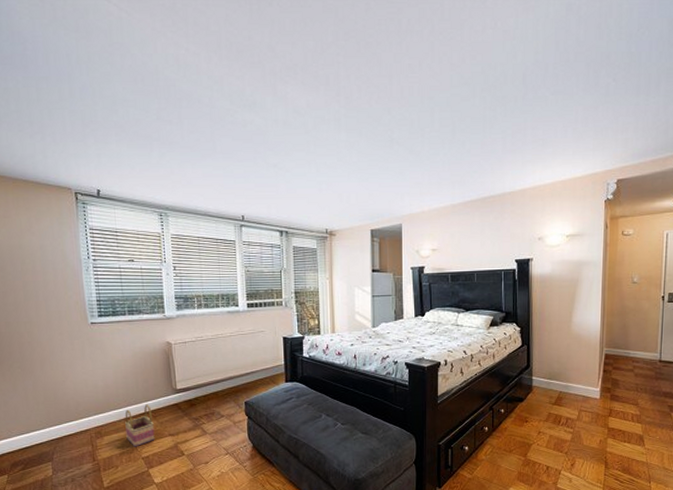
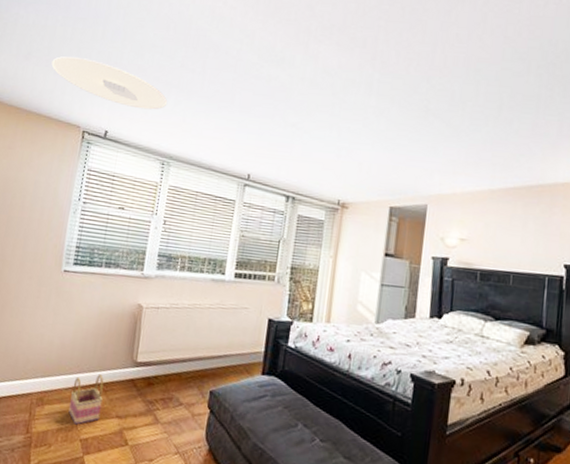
ceiling light: none [24,118,152,165] -> present [51,56,168,110]

